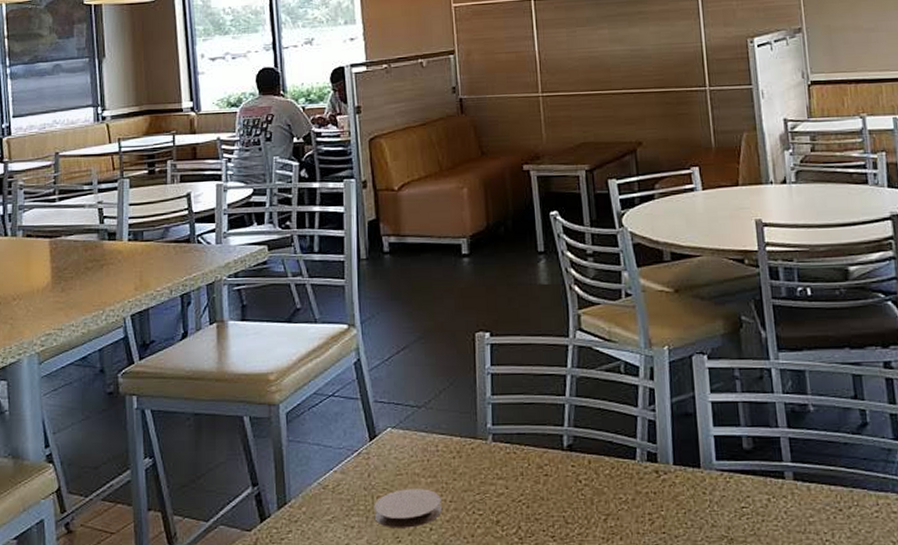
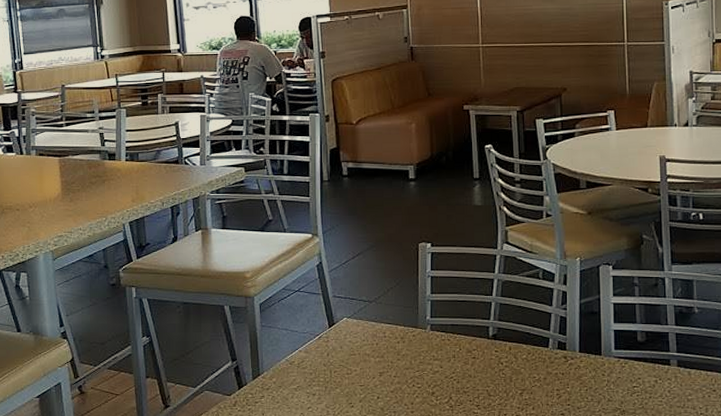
coaster: present [374,489,442,529] -> none [331,366,387,396]

